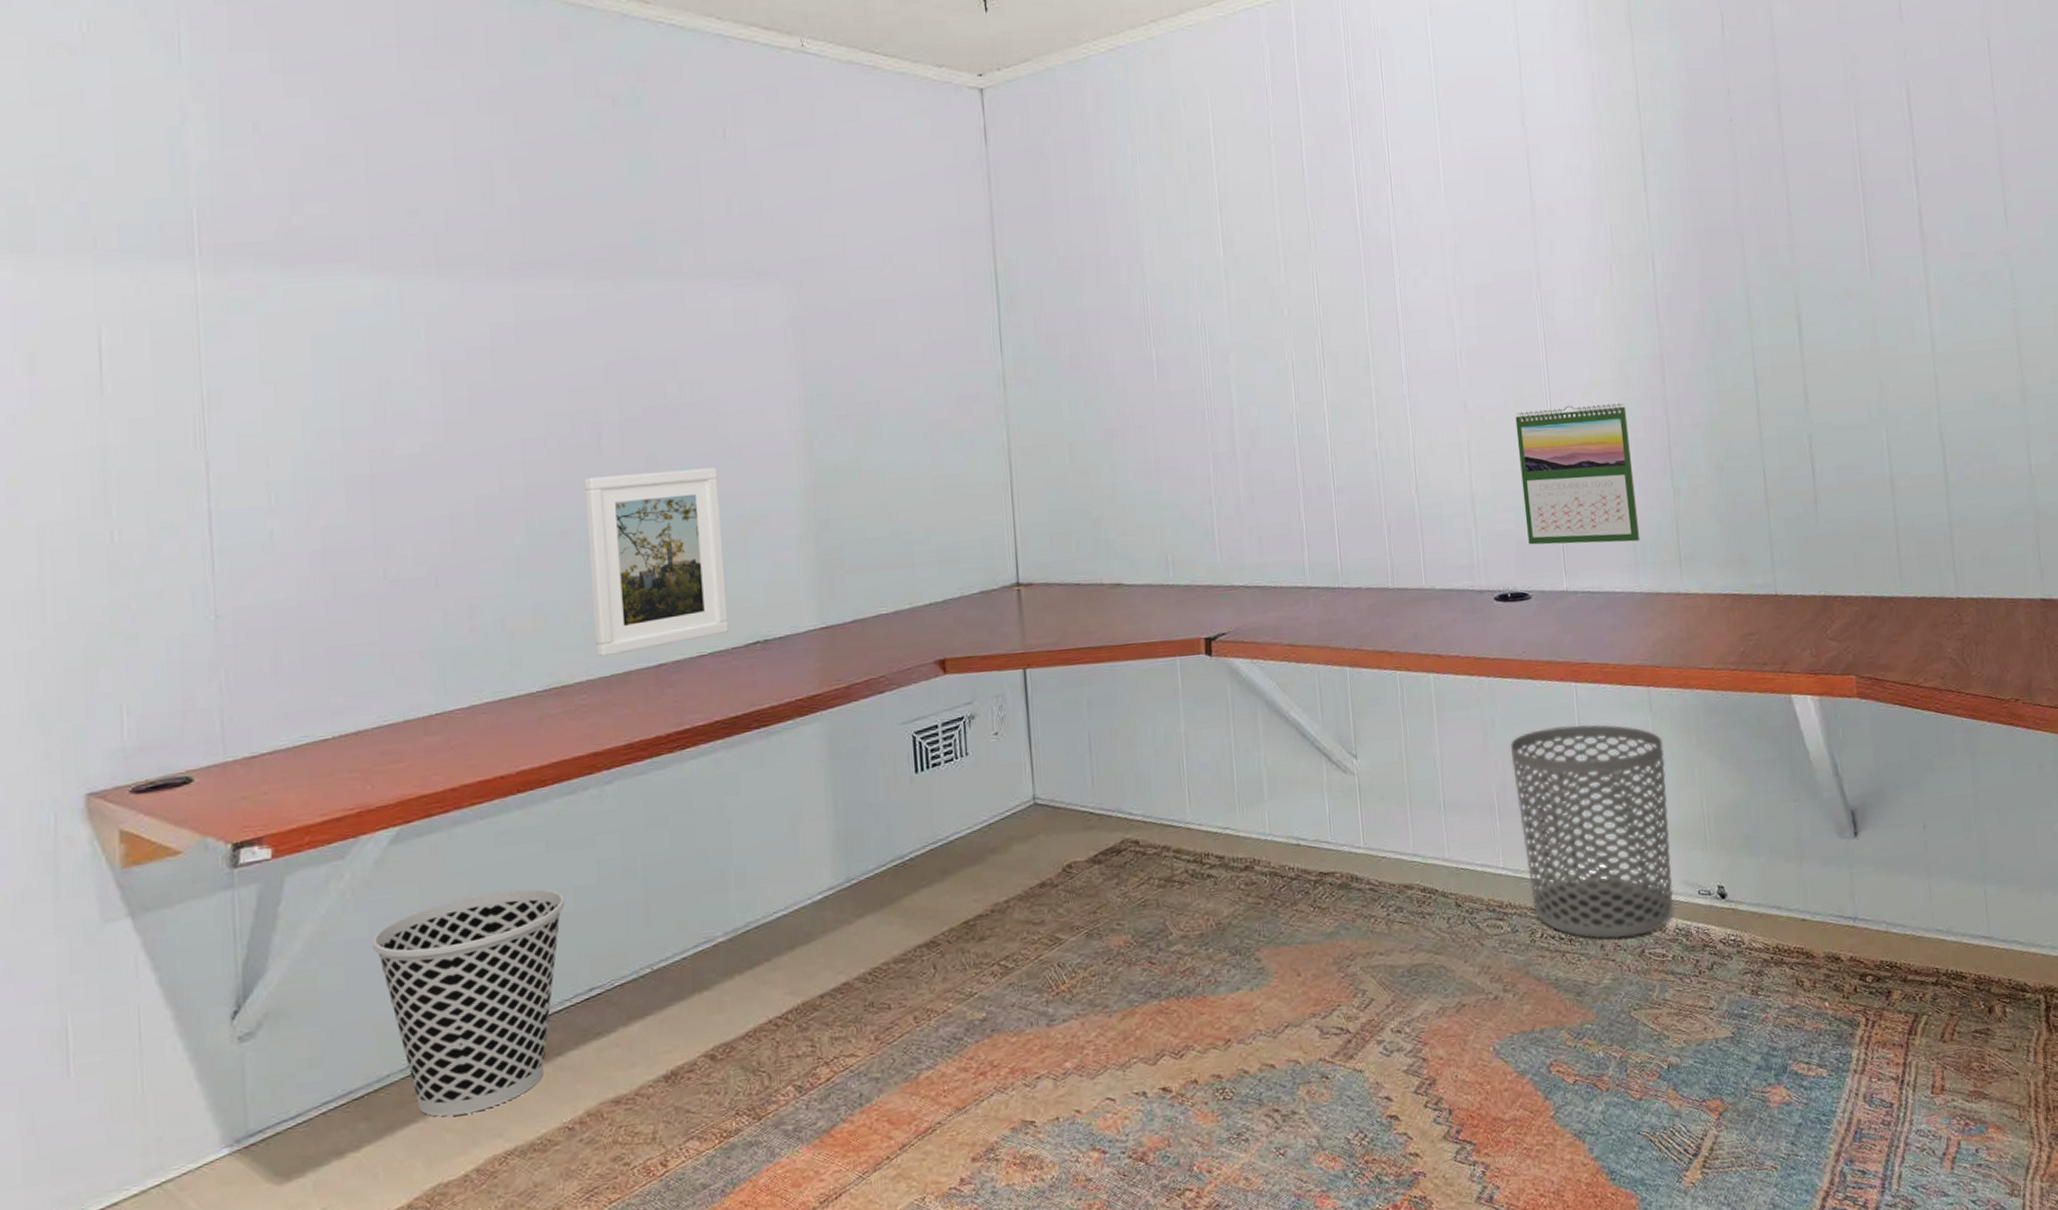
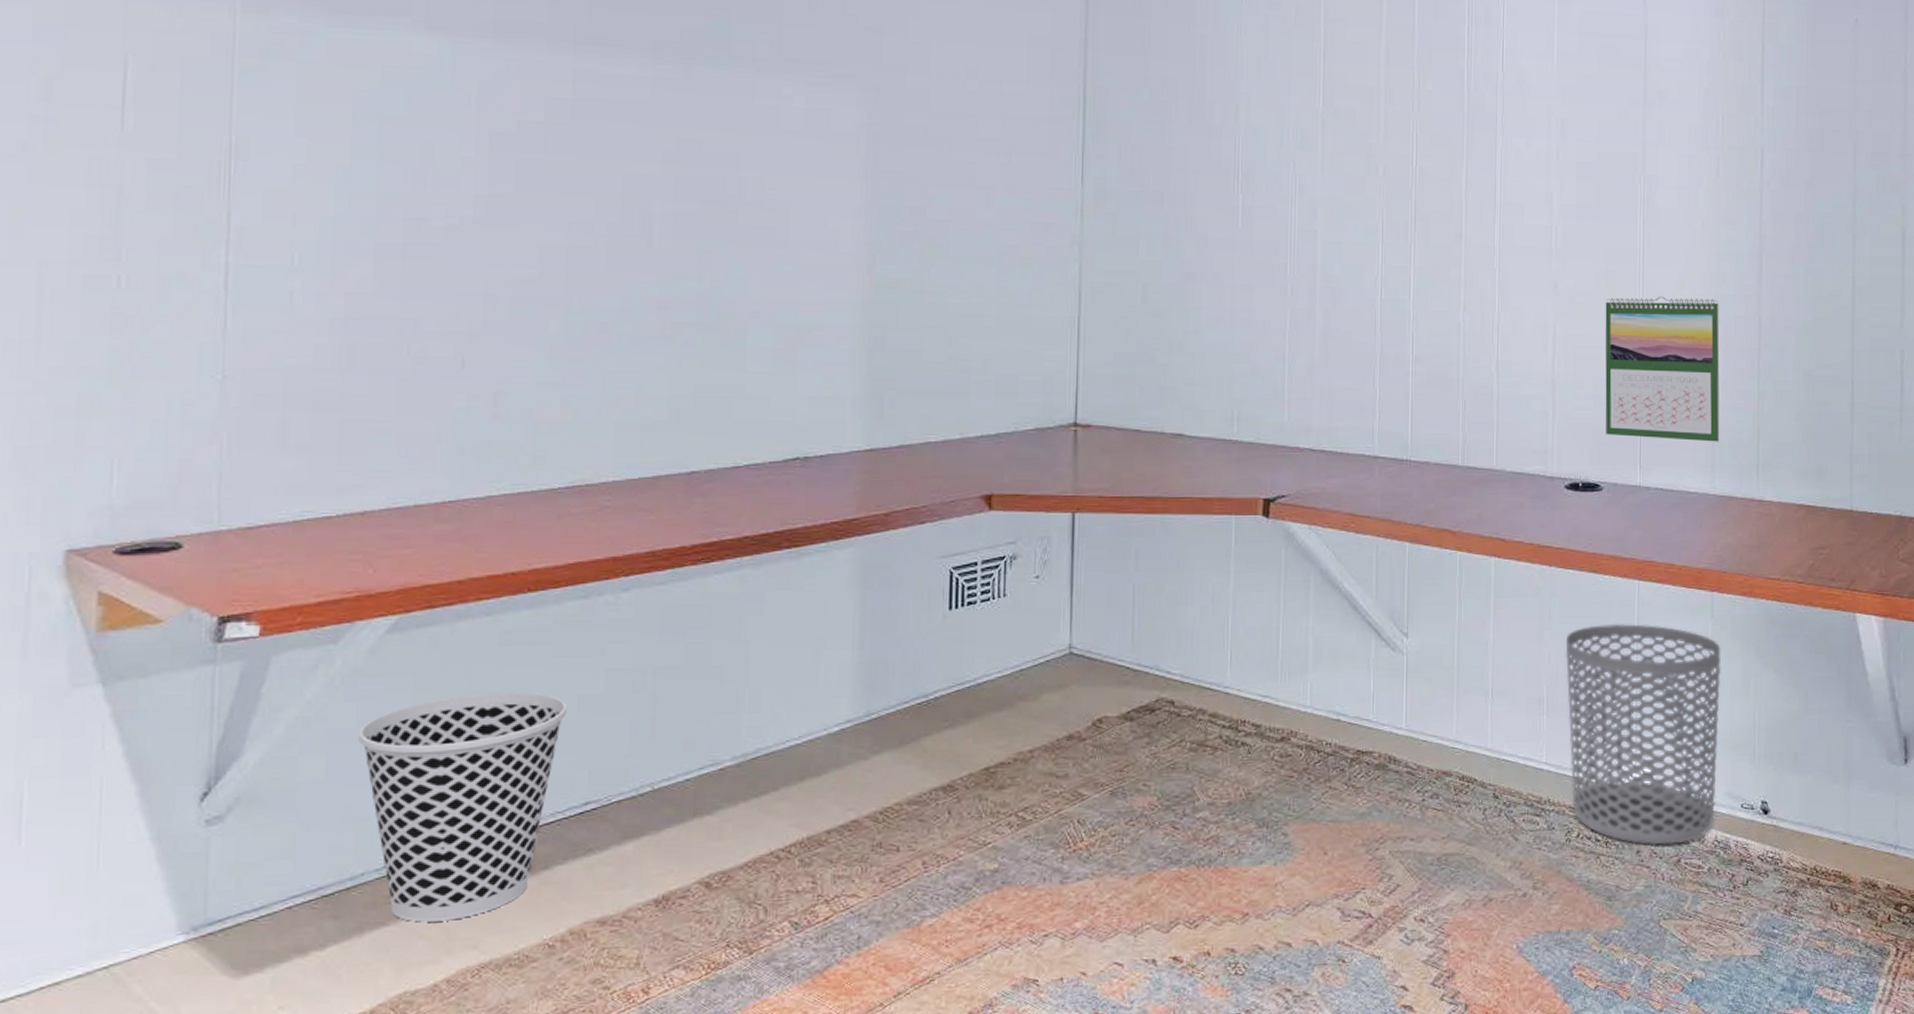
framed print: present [584,467,729,657] -> none [626,269,772,459]

